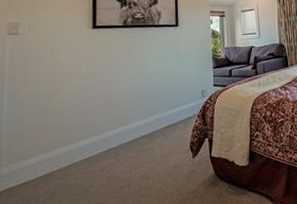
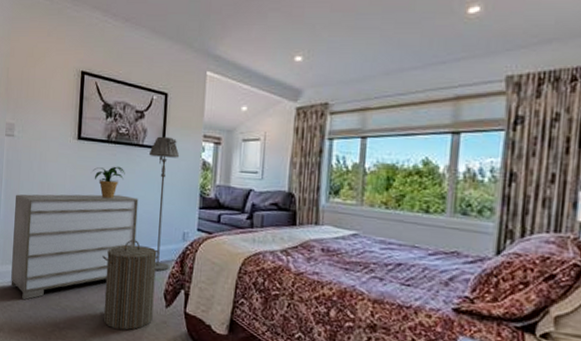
dresser: none [19,69,159,196] -> present [11,194,139,300]
potted plant: none [111,46,144,76] -> present [93,166,125,199]
laundry hamper: none [126,106,183,193] -> present [102,239,160,330]
floor lamp: none [165,16,193,129] -> present [149,136,180,272]

